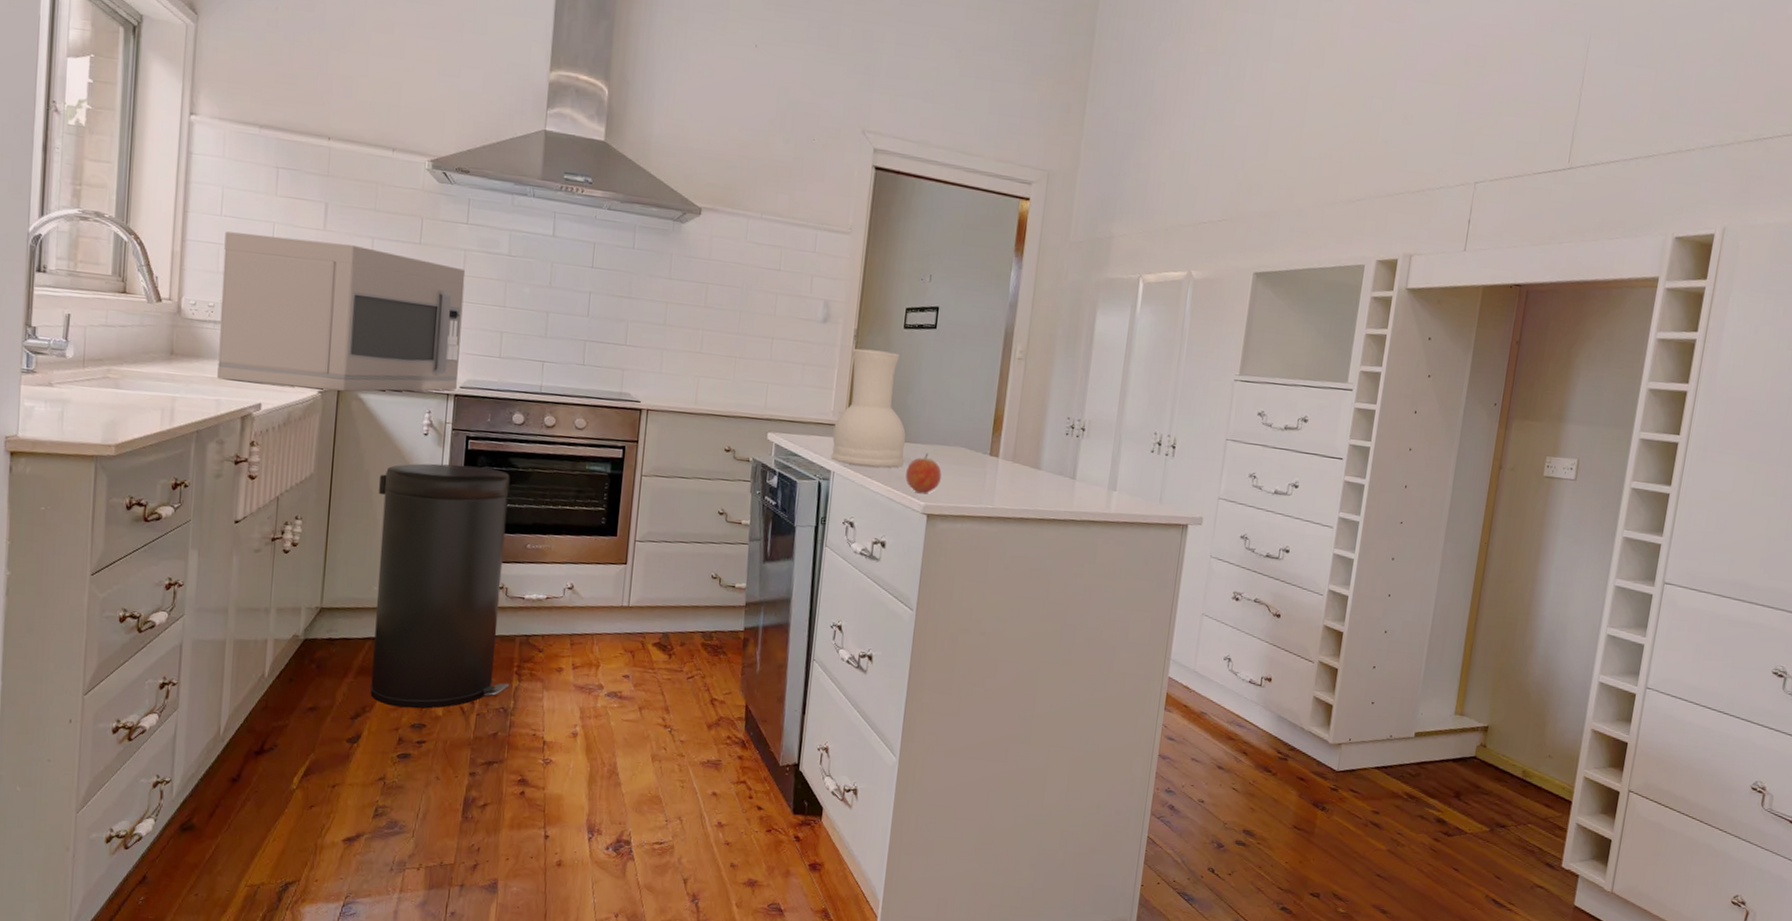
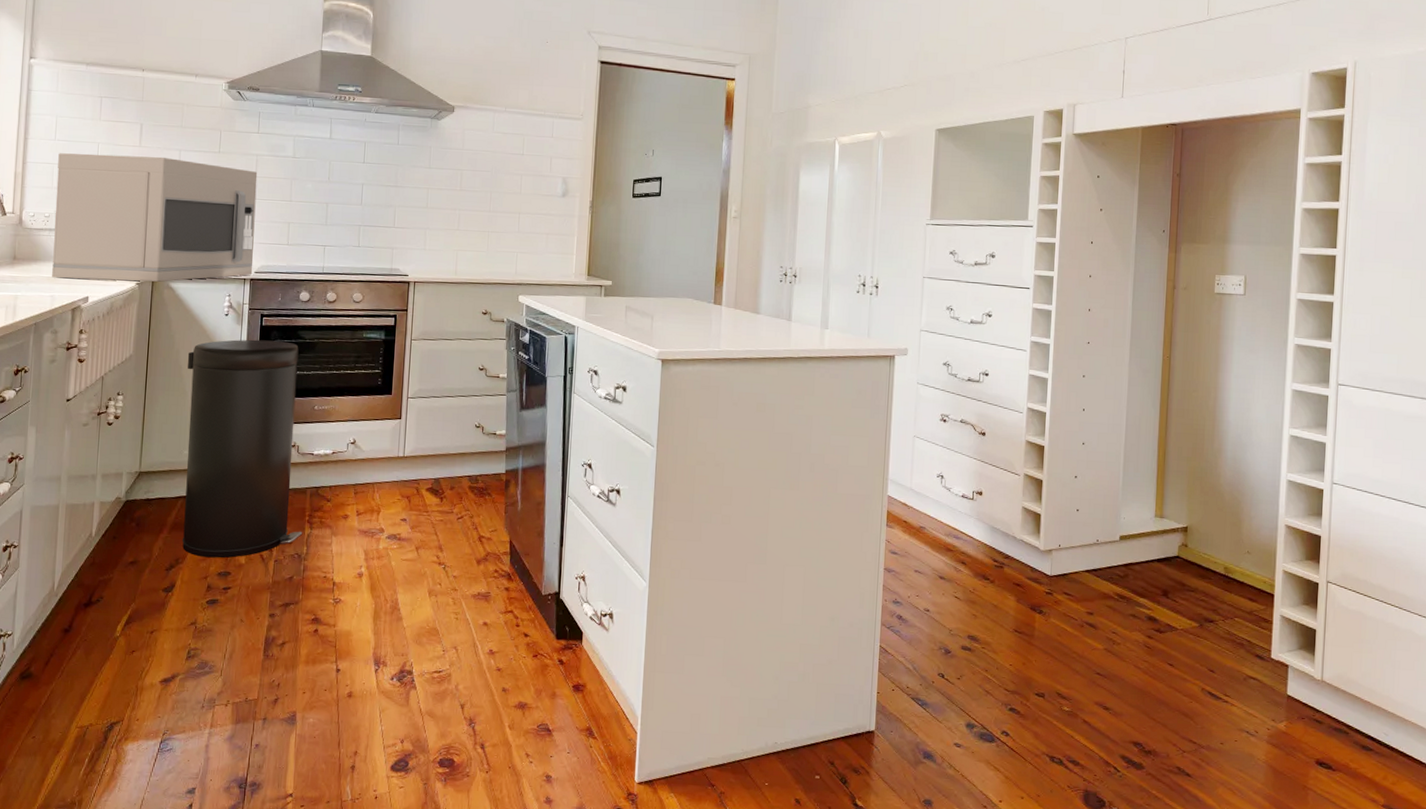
vase: present [830,348,906,468] -> none [574,217,640,321]
fruit: present [905,453,942,495] -> none [641,305,672,342]

